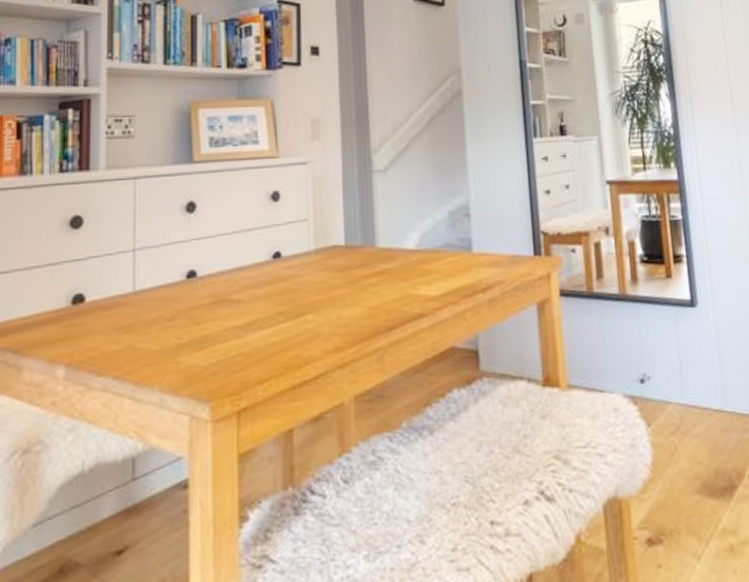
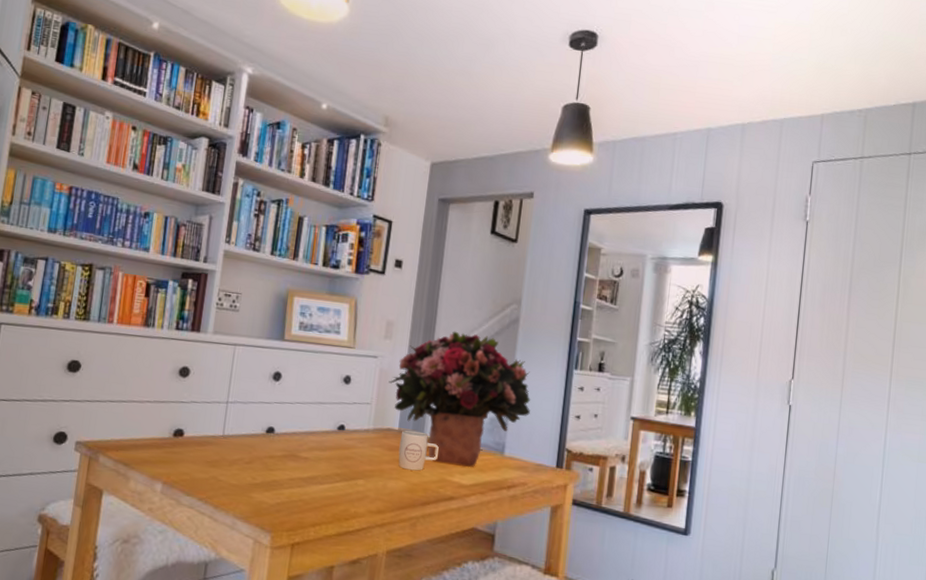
bouquet: none [324,117,493,276] -> present [388,331,530,468]
mug: none [348,242,397,292] -> present [398,430,440,471]

